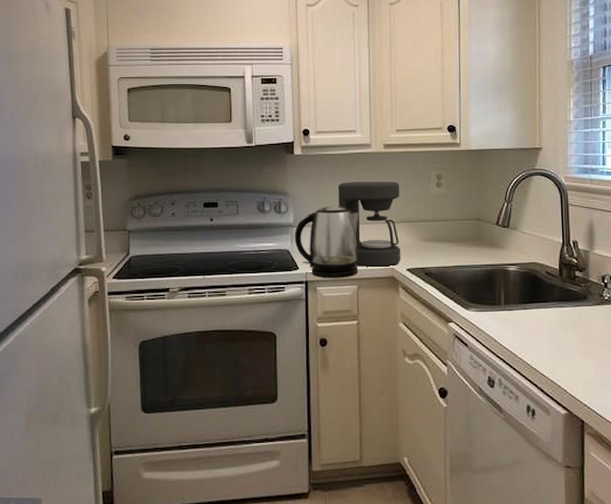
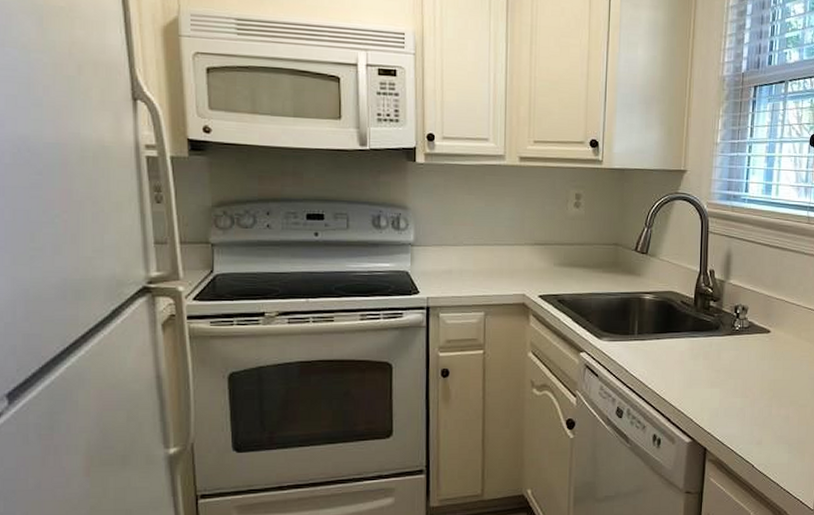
kettle: present [294,206,359,279] -> none [414,223,489,305]
coffee maker: present [339,182,401,267] -> none [466,197,535,293]

